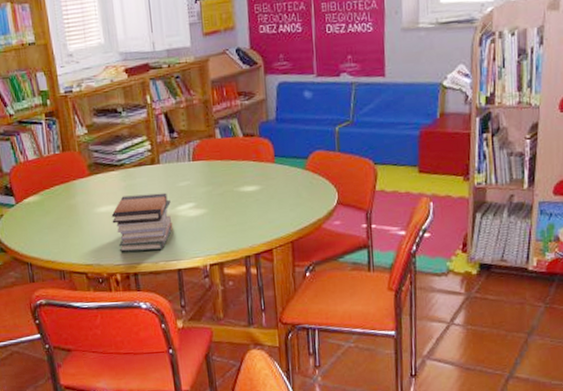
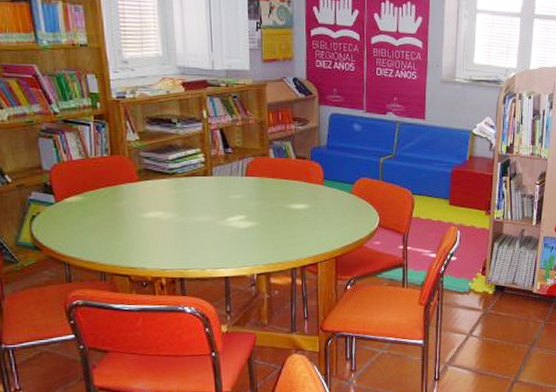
book stack: present [111,192,173,252] -> none [159,204,222,258]

